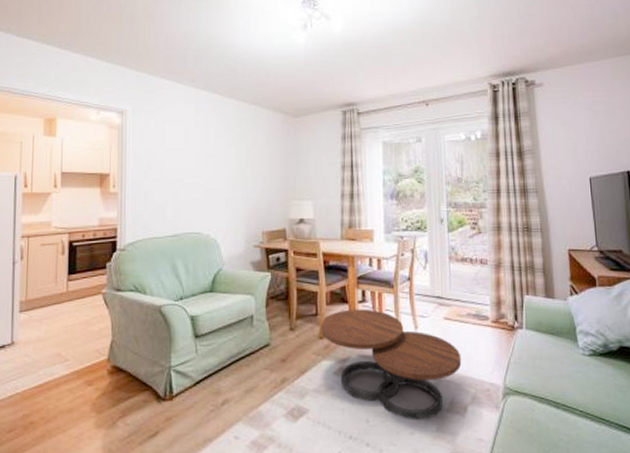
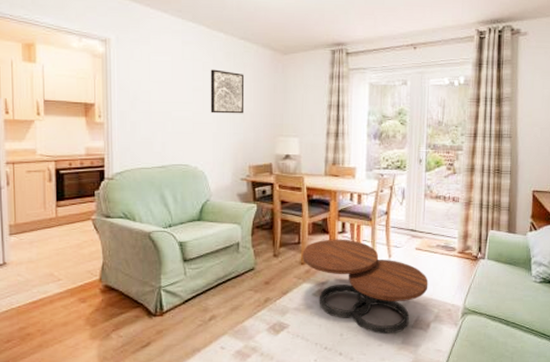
wall art: none [222,135,257,179] -> present [210,69,245,114]

